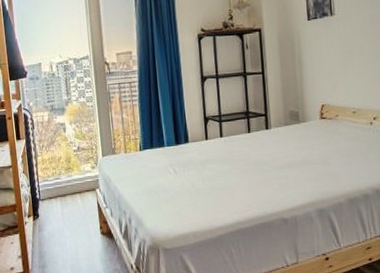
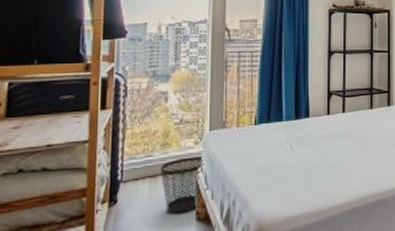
wastebasket: none [67,179,102,228] -> present [160,156,204,214]

